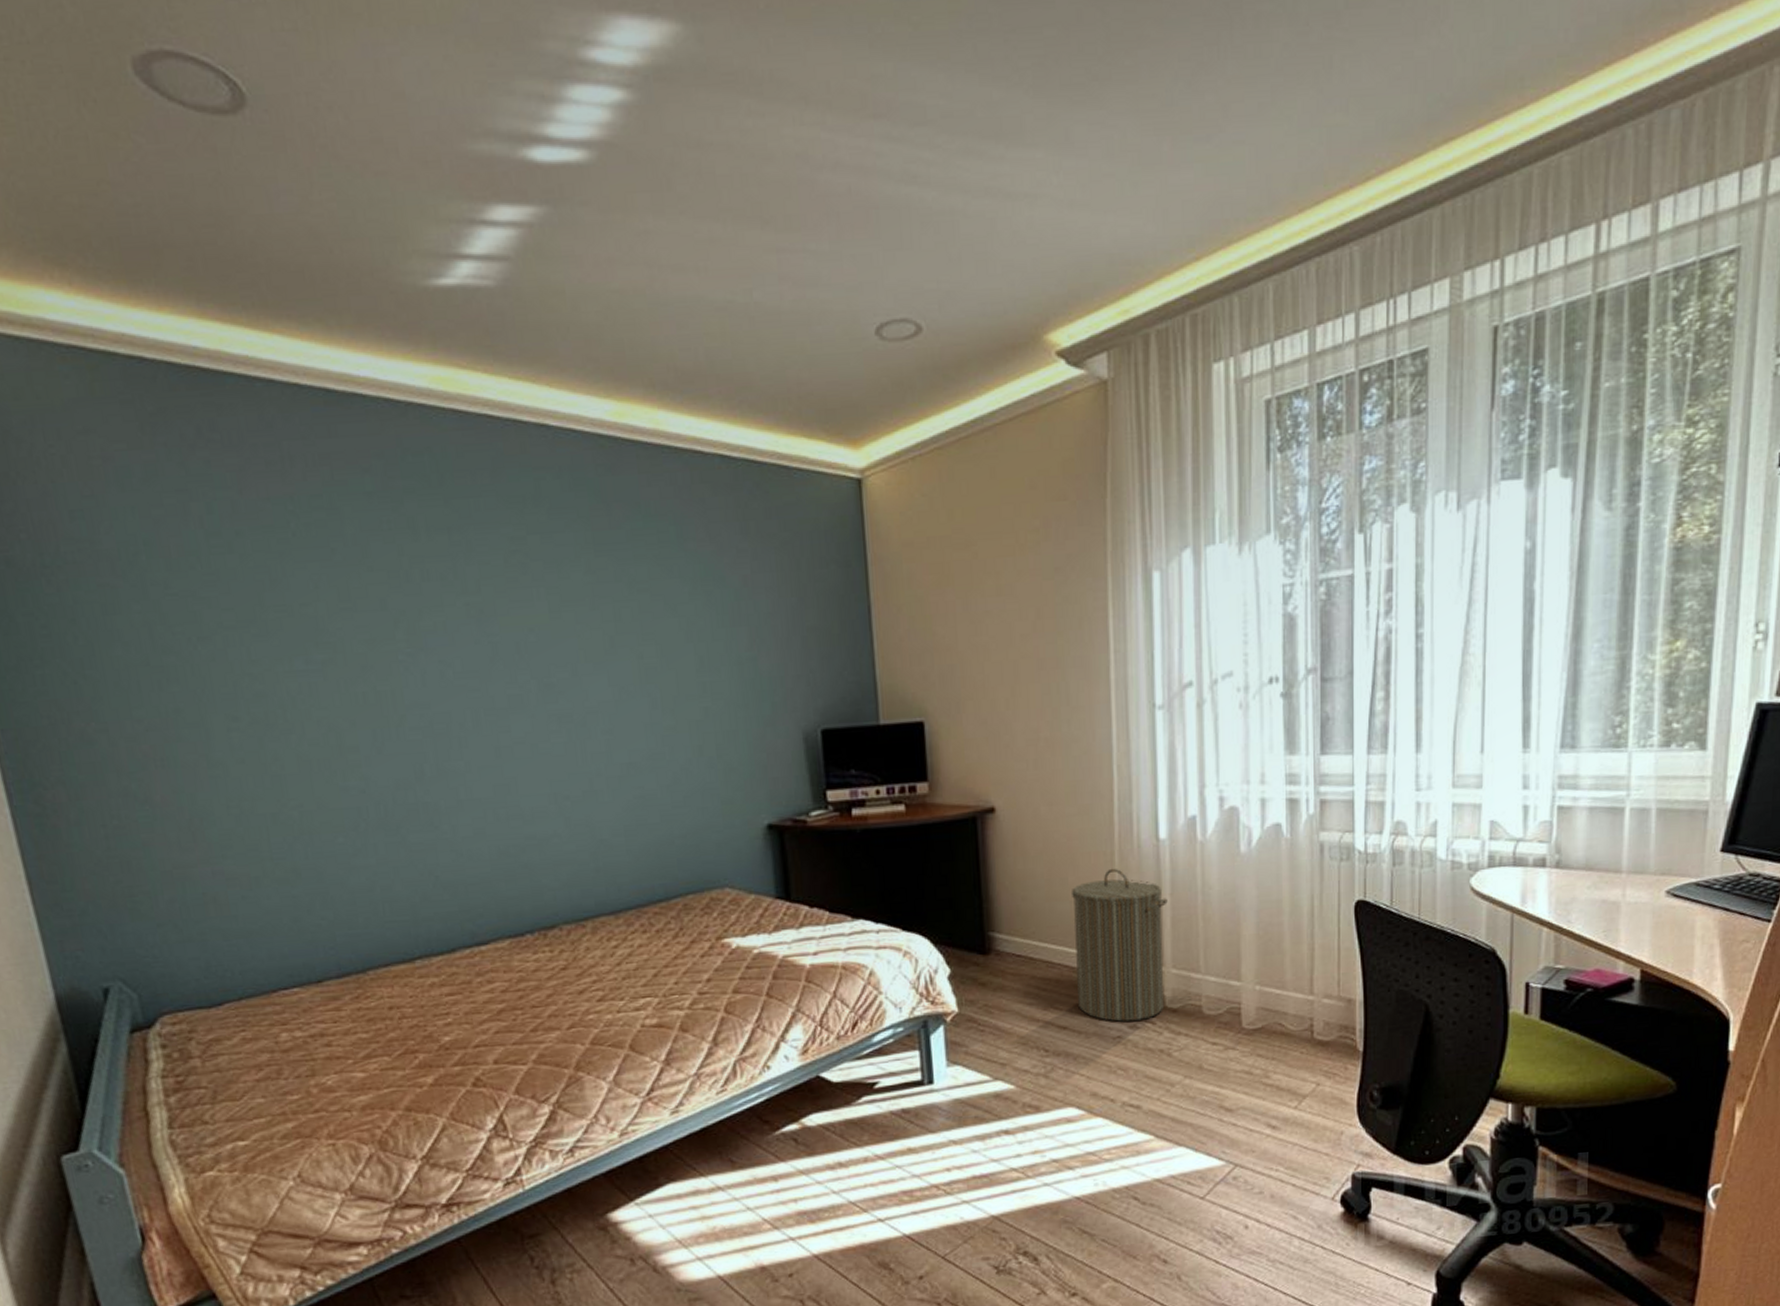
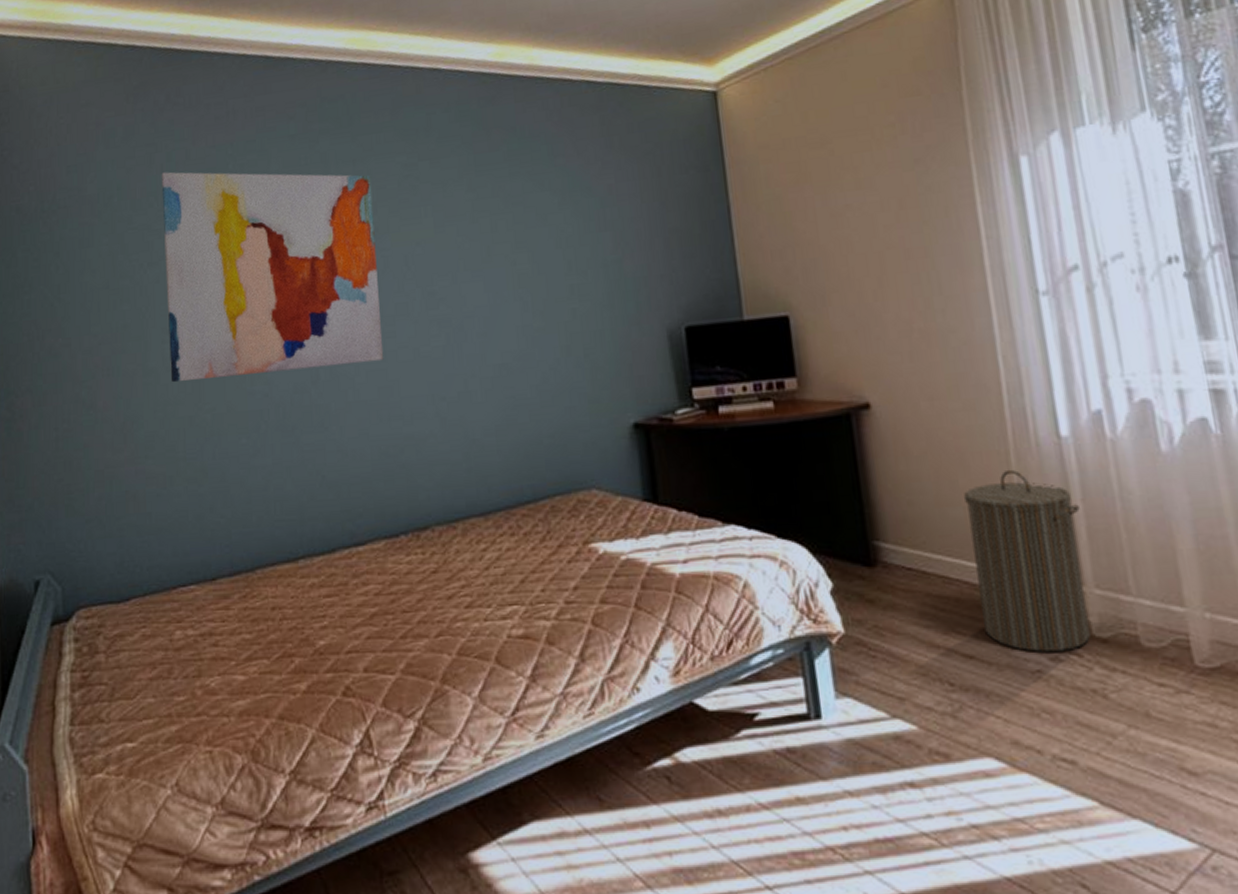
wall art: none [201,527,498,776] -> present [161,172,384,383]

